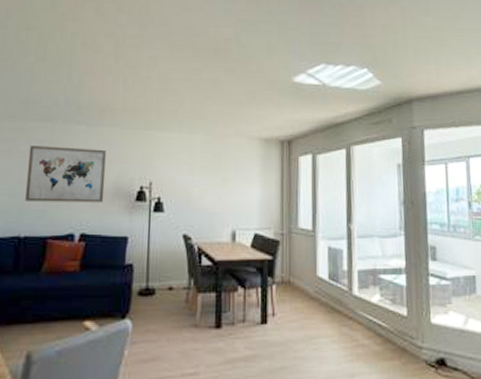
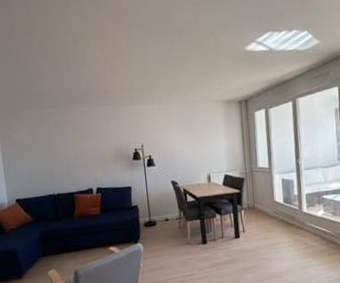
wall art: present [25,144,107,203] -> none [49,124,110,169]

